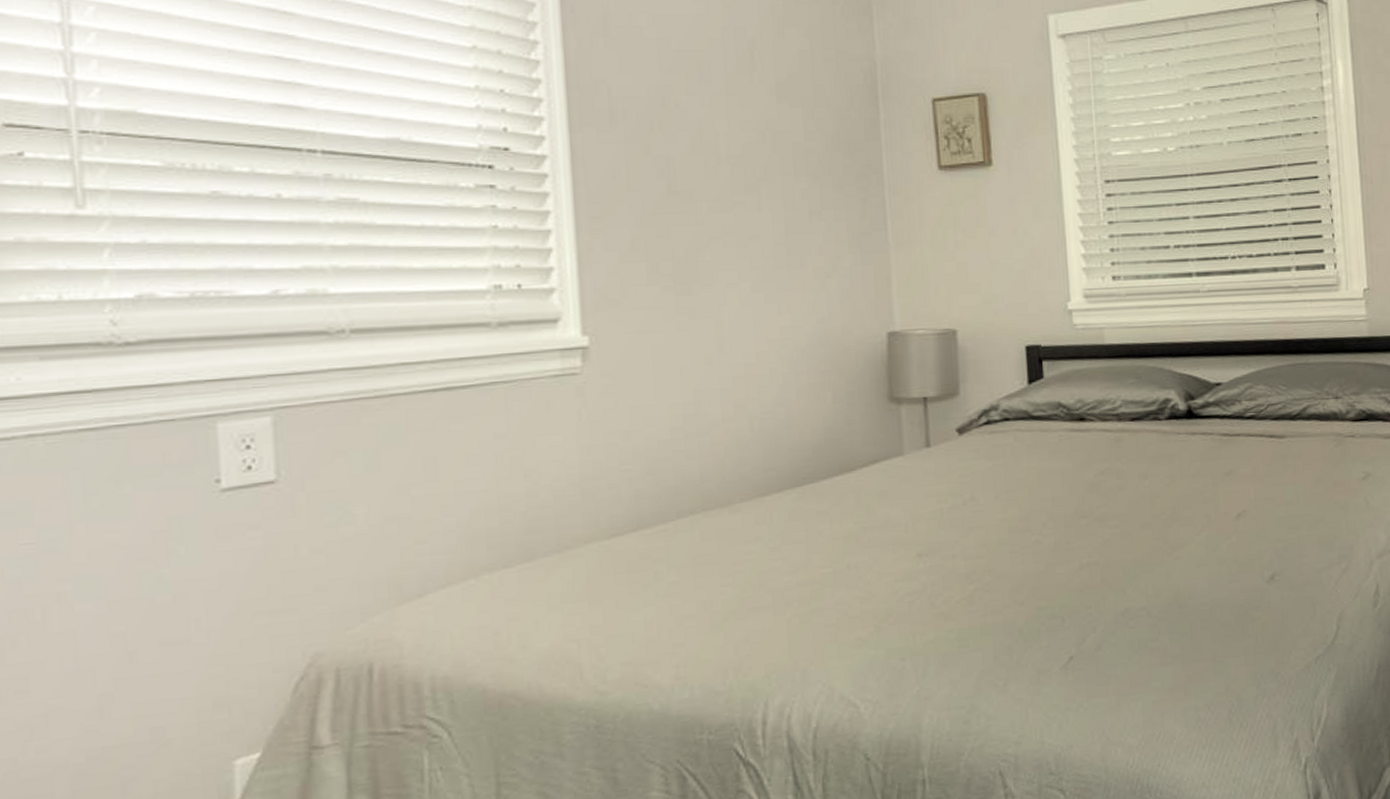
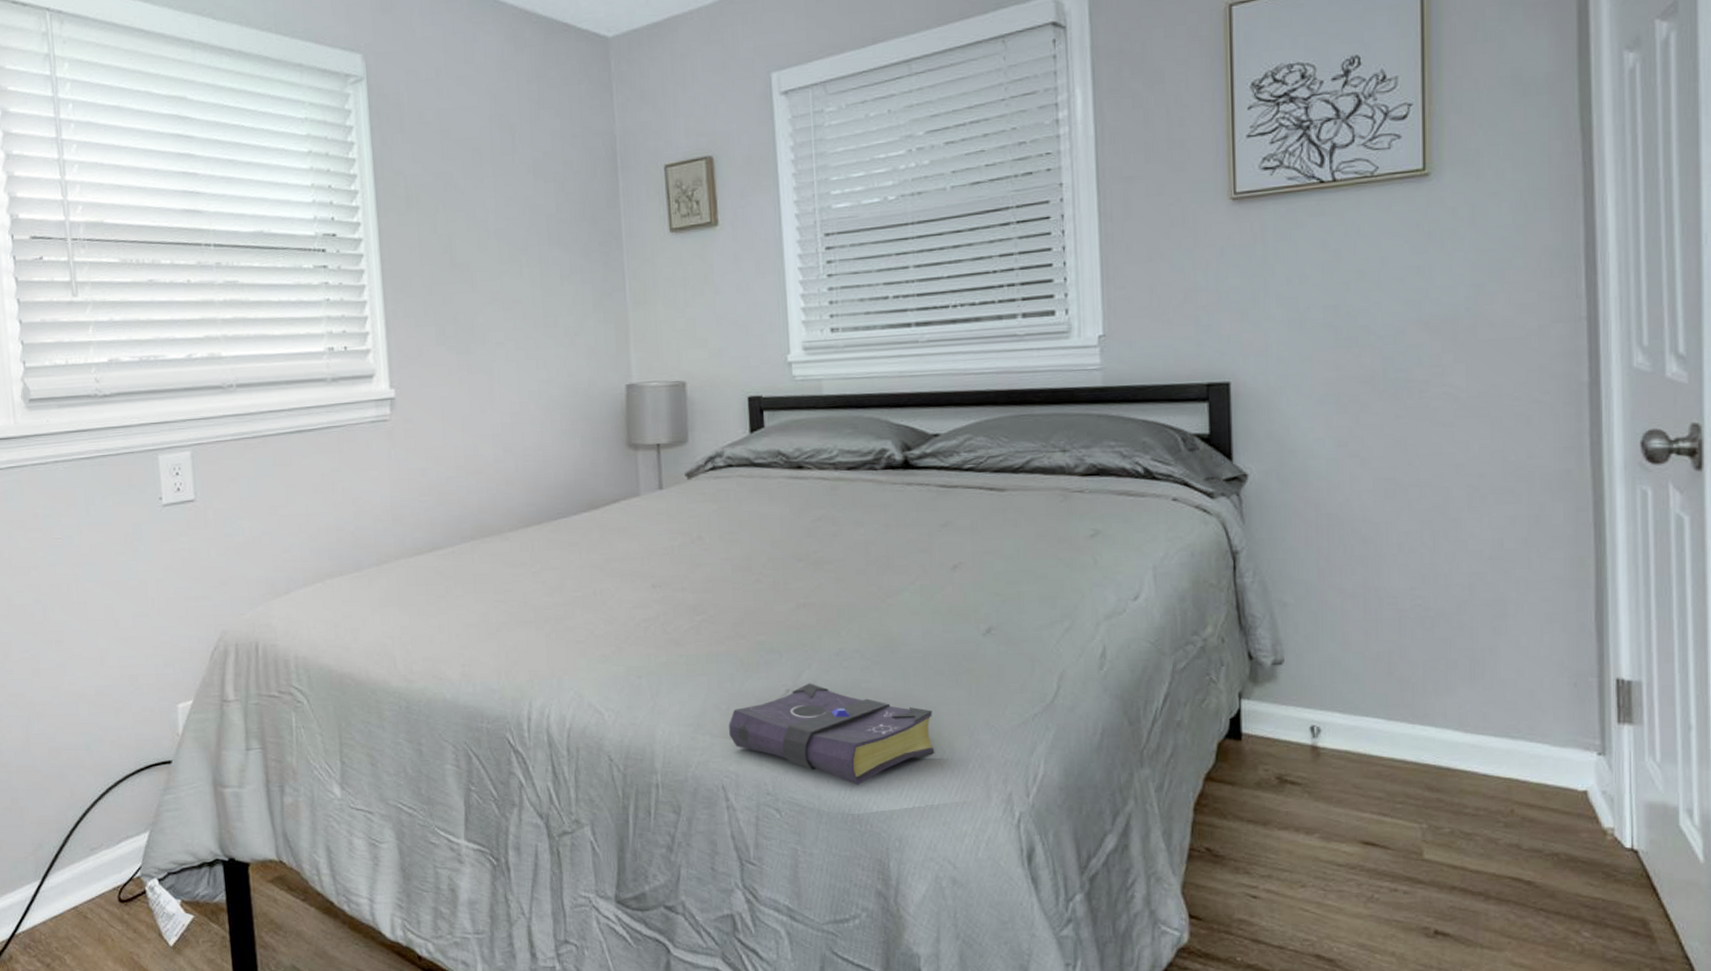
book: none [1006,647,1222,752] -> present [729,683,934,785]

